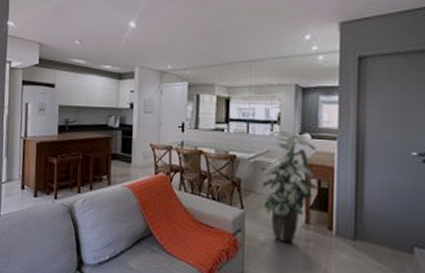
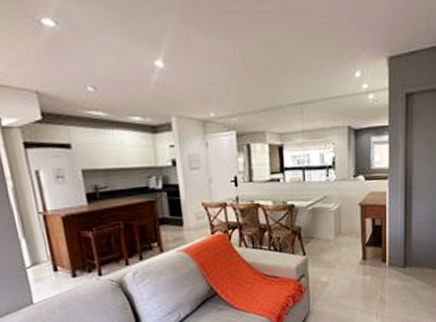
indoor plant: present [258,130,318,242] -> none [317,175,373,279]

